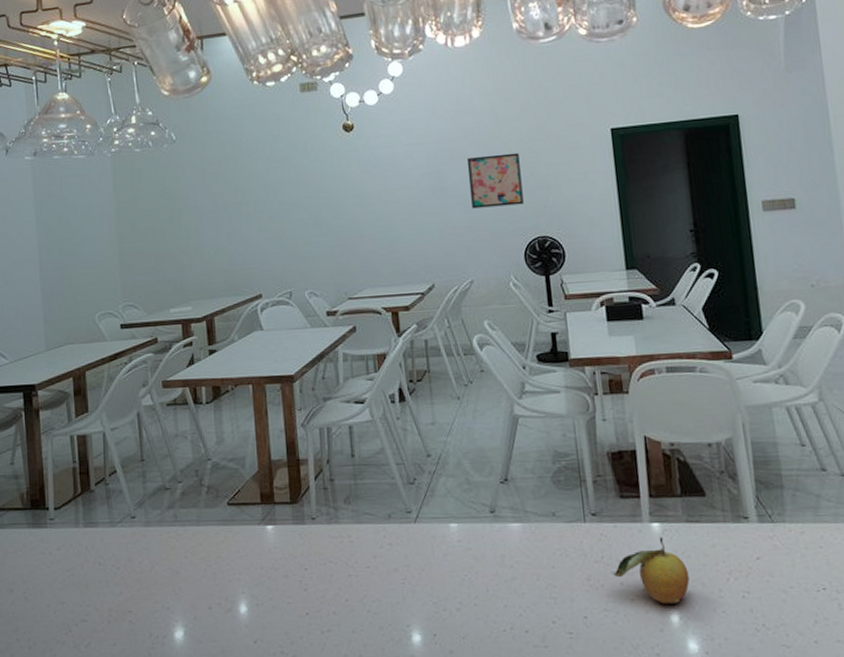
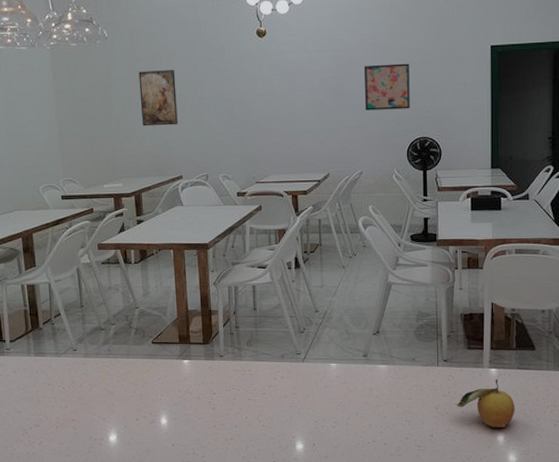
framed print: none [210,173,256,239] -> present [138,70,178,126]

